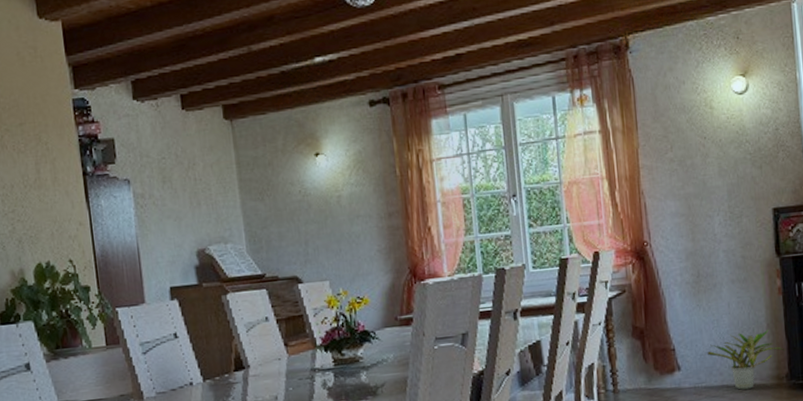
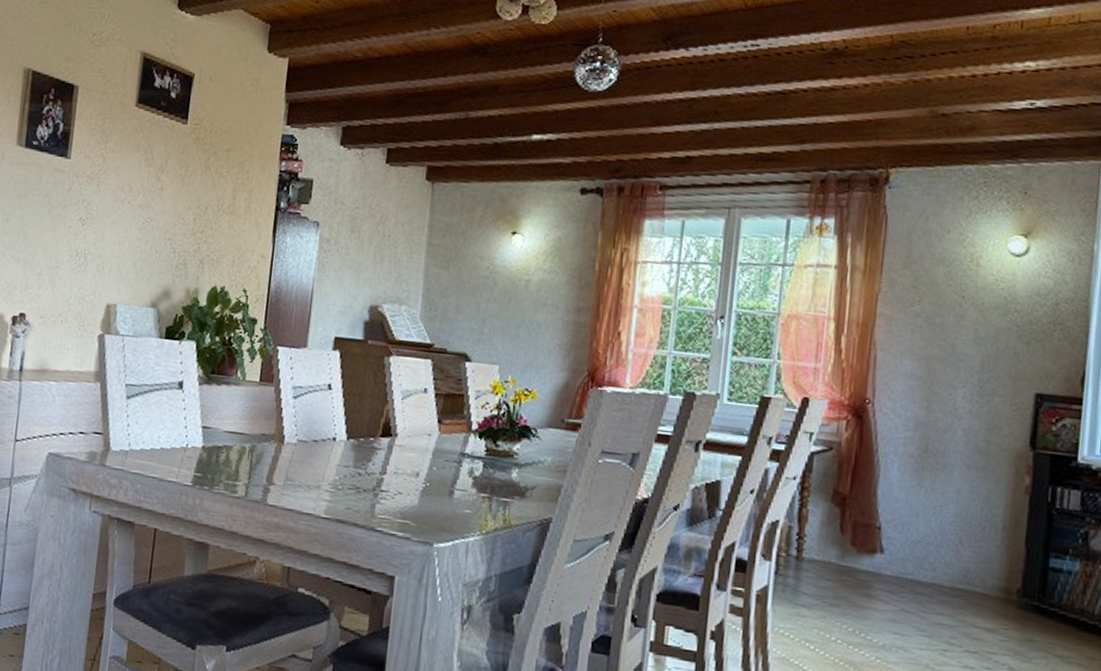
potted plant: present [707,328,785,390] -> none [921,526,1022,596]

